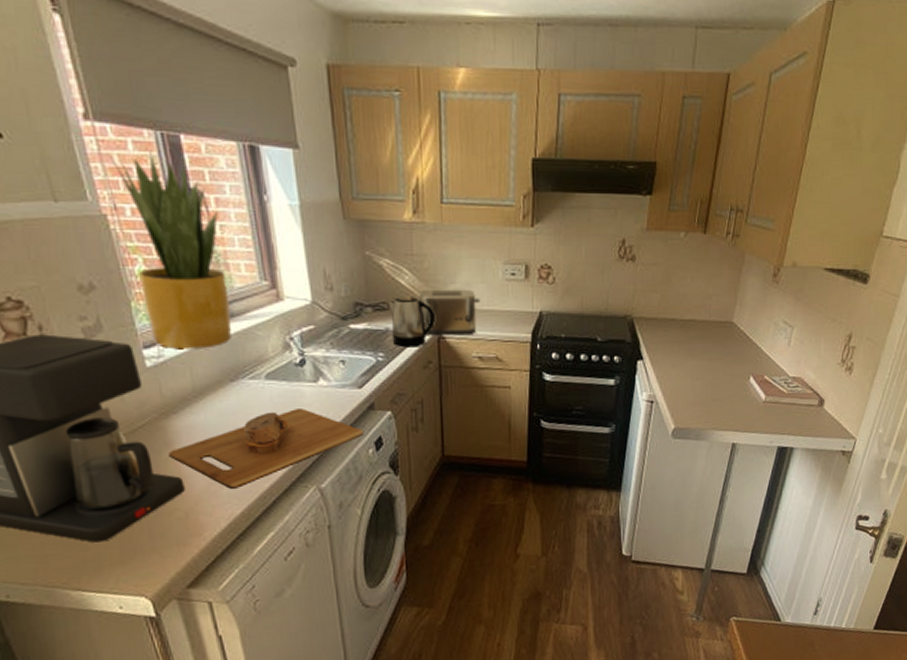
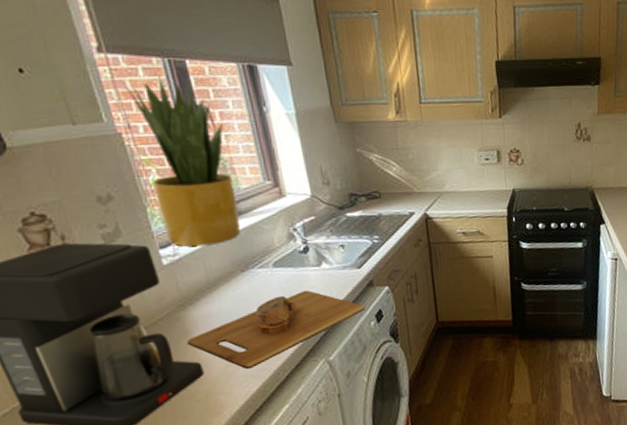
kettle: present [388,296,435,348] -> none [379,184,422,230]
toaster: present [419,289,480,335] -> none [406,174,461,217]

